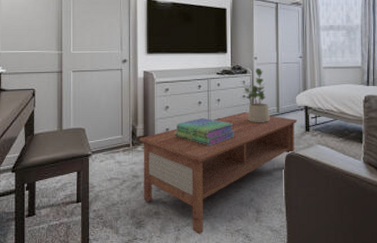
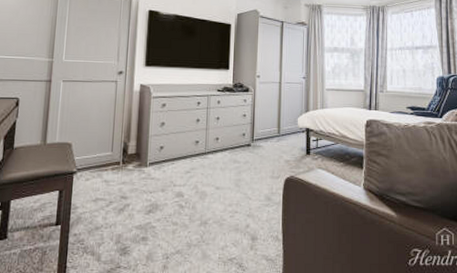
coffee table: present [138,112,298,235] -> none [130,132,299,263]
stack of books: present [174,117,235,145] -> none [169,136,233,166]
potted plant: present [242,68,270,122] -> none [243,87,270,143]

